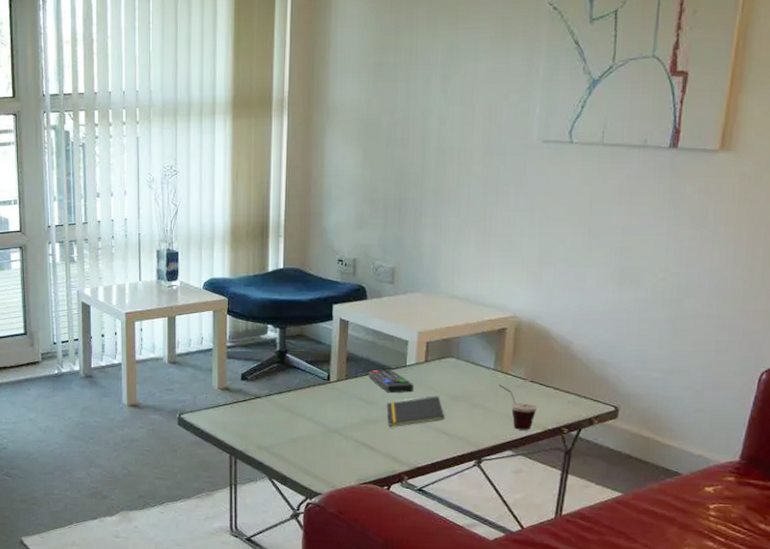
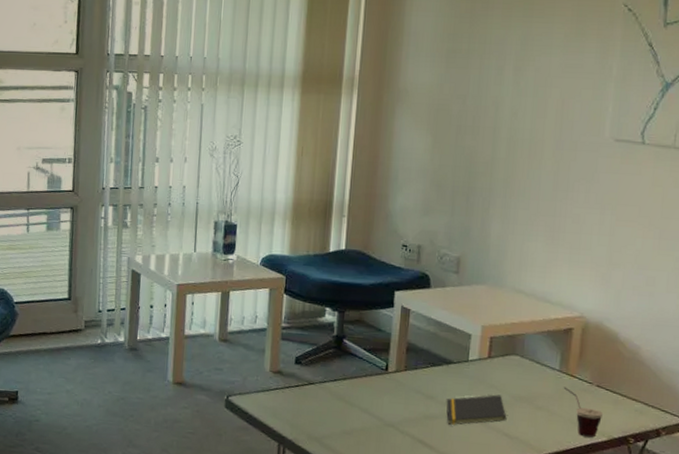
remote control: present [369,369,413,393] -> none [429,363,475,390]

